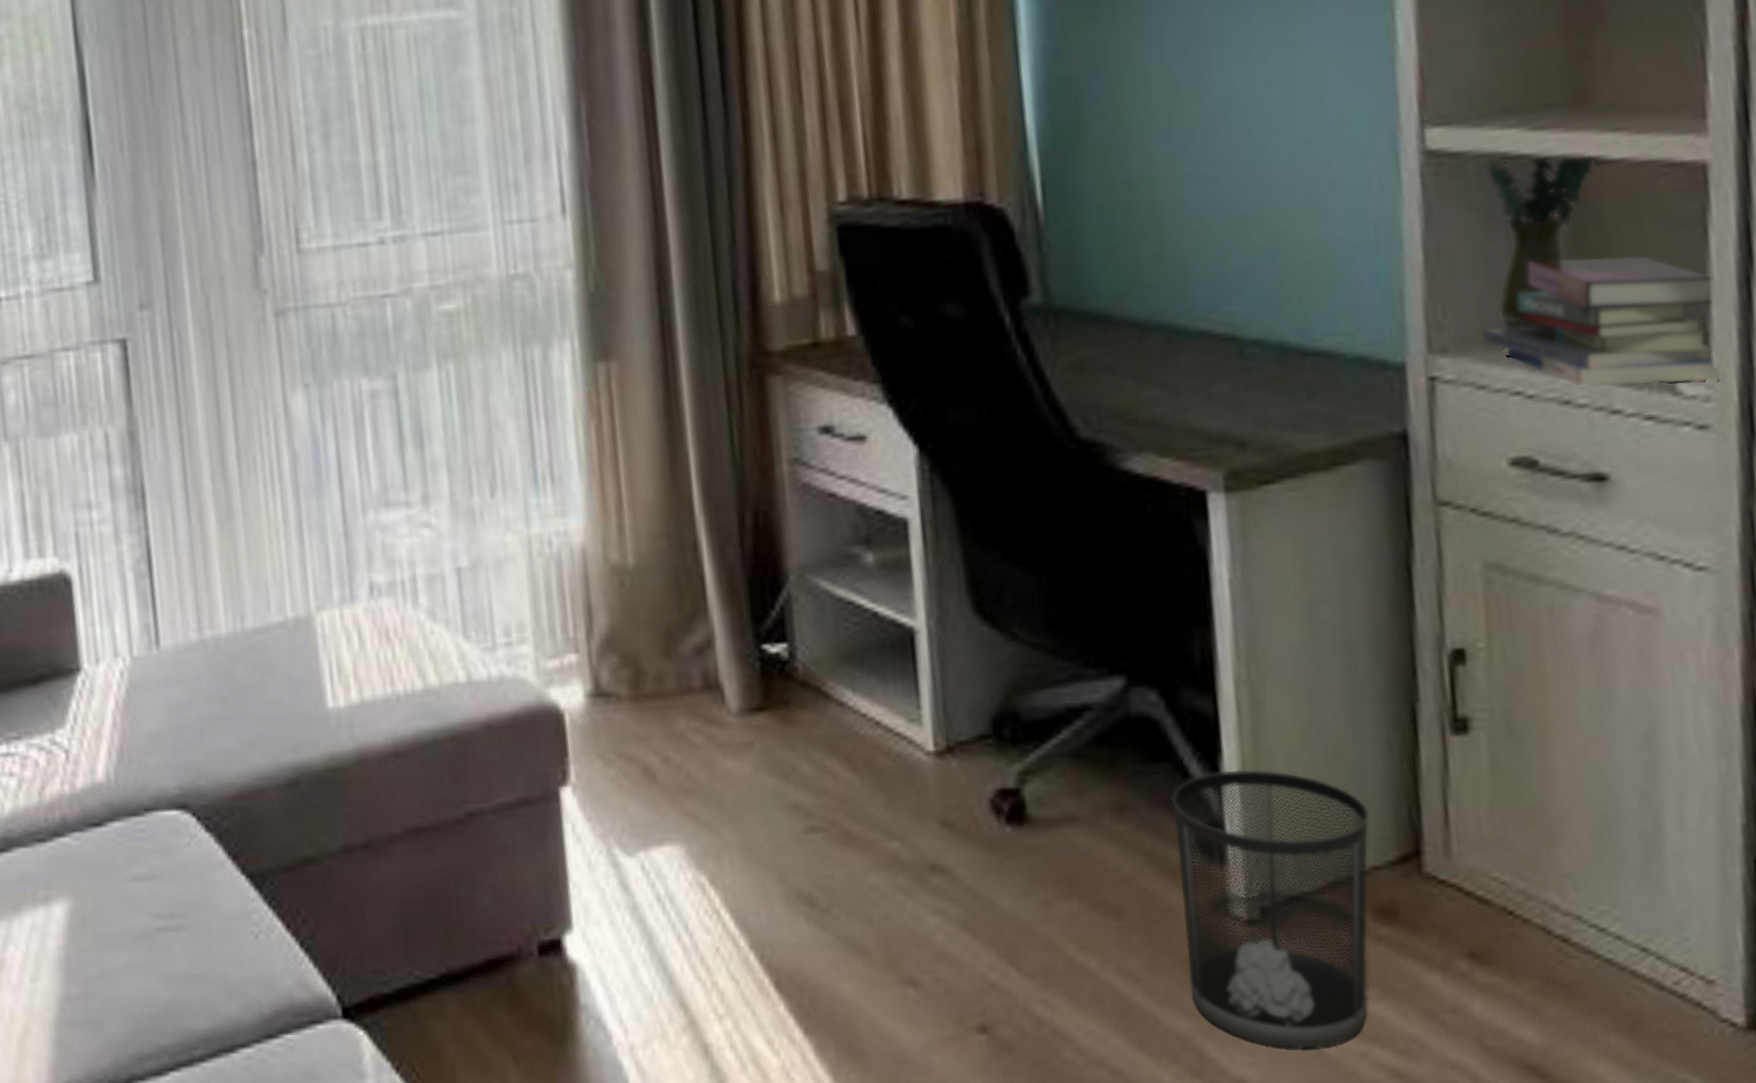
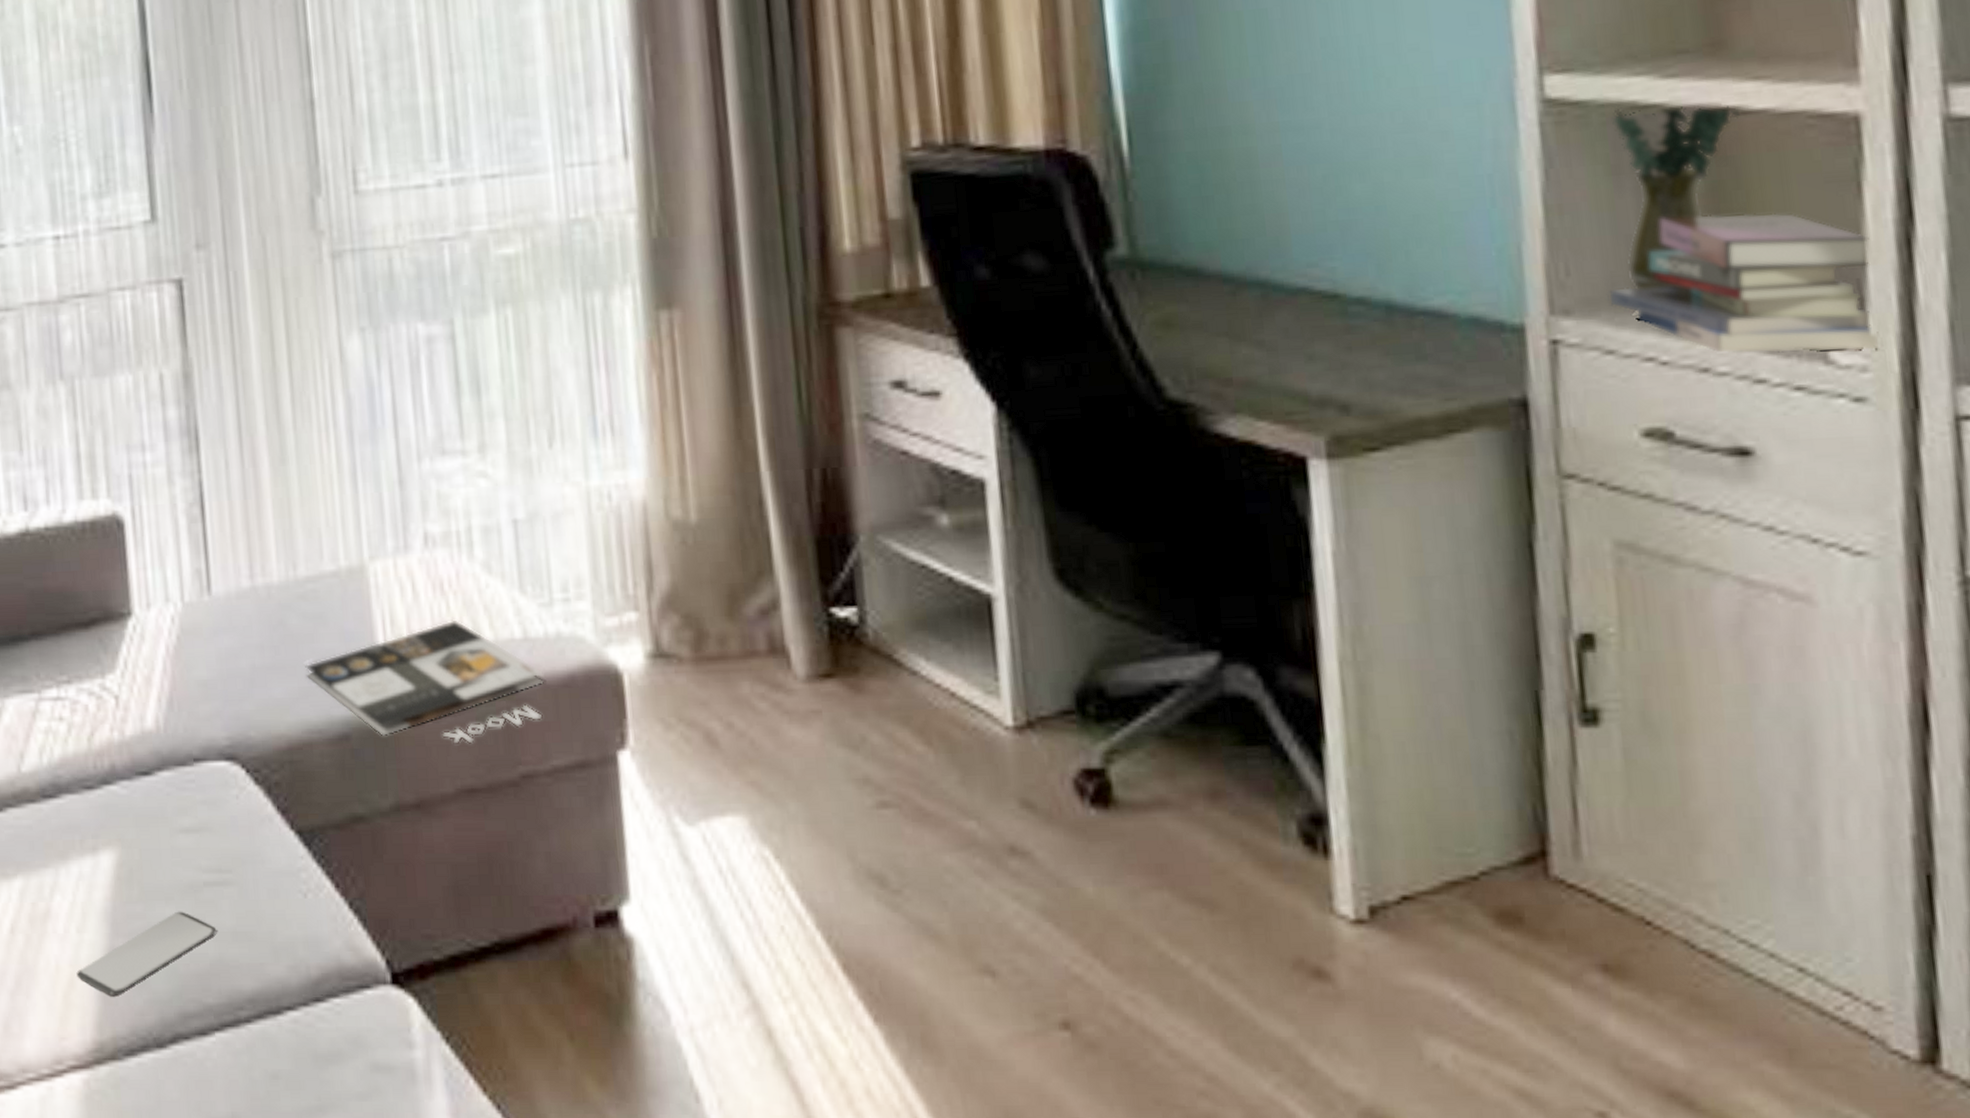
smartphone: none [31,956,169,1041] -> present [76,911,216,995]
magazine: none [254,666,488,786] -> present [305,619,544,744]
waste bin: present [1172,769,1370,1048] -> none [1271,756,1490,1062]

